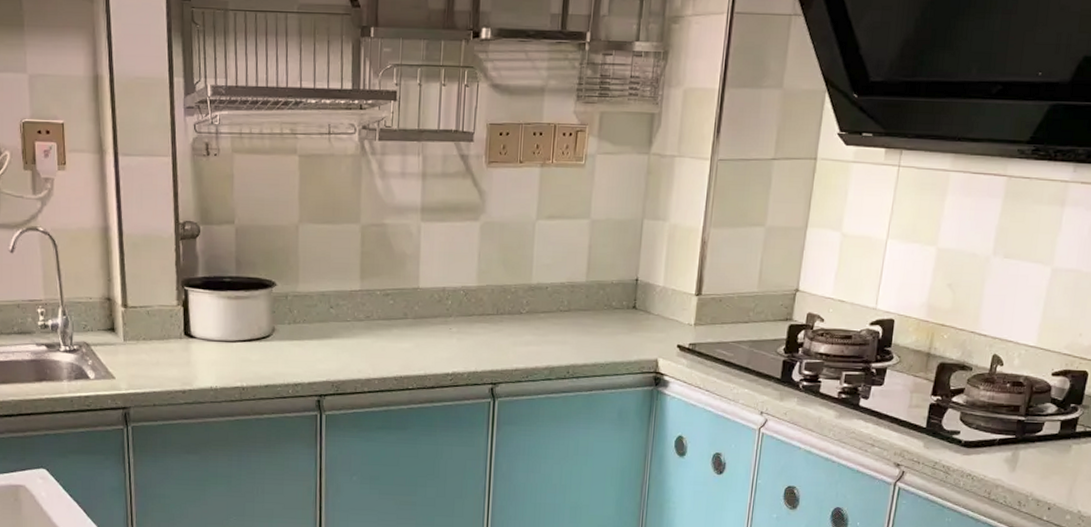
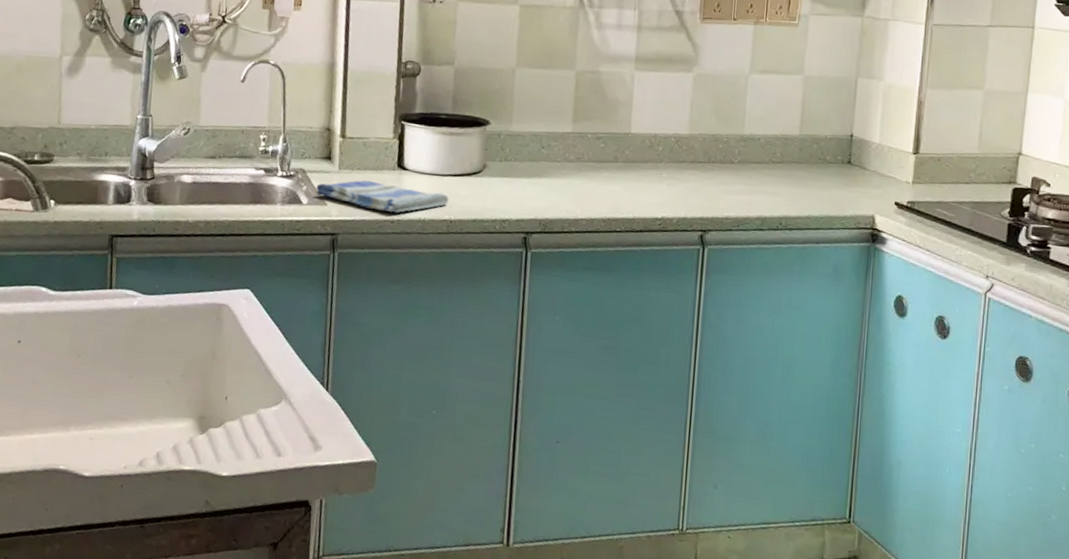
dish towel: none [102,350,240,383] -> present [316,179,449,213]

